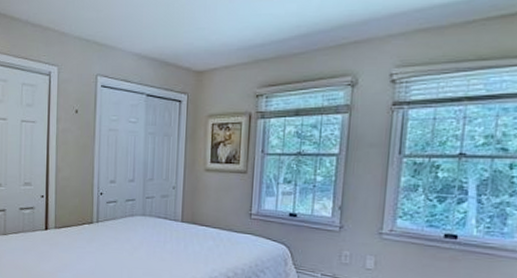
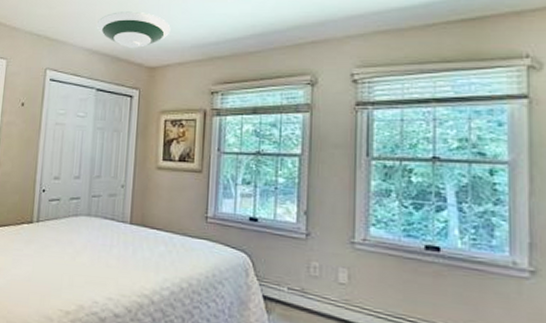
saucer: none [144,13,217,52] -> present [96,11,171,48]

